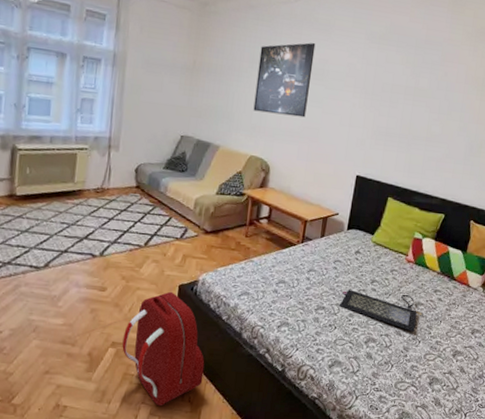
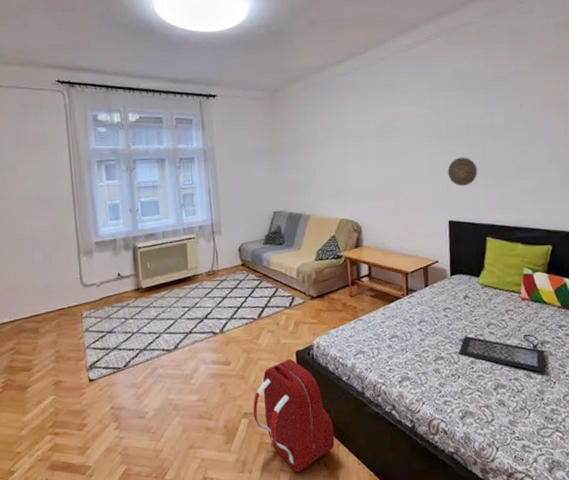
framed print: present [253,42,316,118] -> none [331,103,386,178]
decorative plate: none [364,113,394,144] -> present [447,157,478,187]

